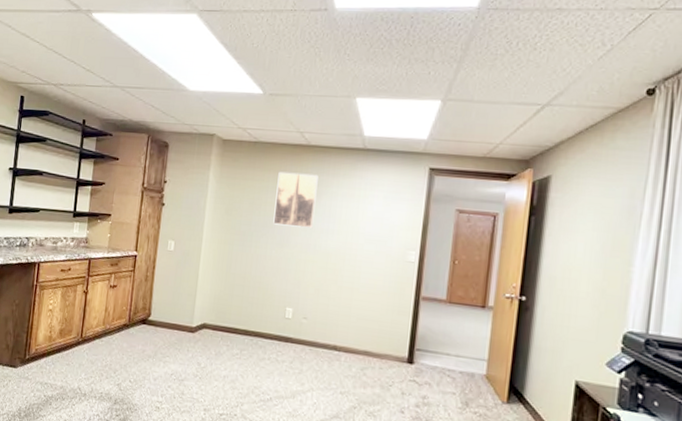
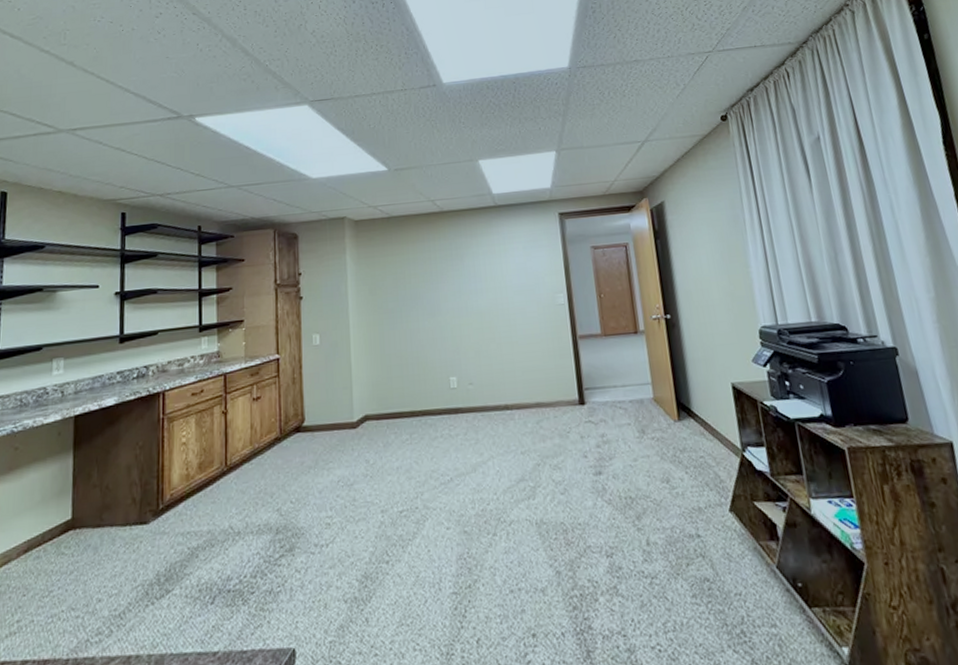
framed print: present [273,171,318,229] -> none [417,238,461,296]

